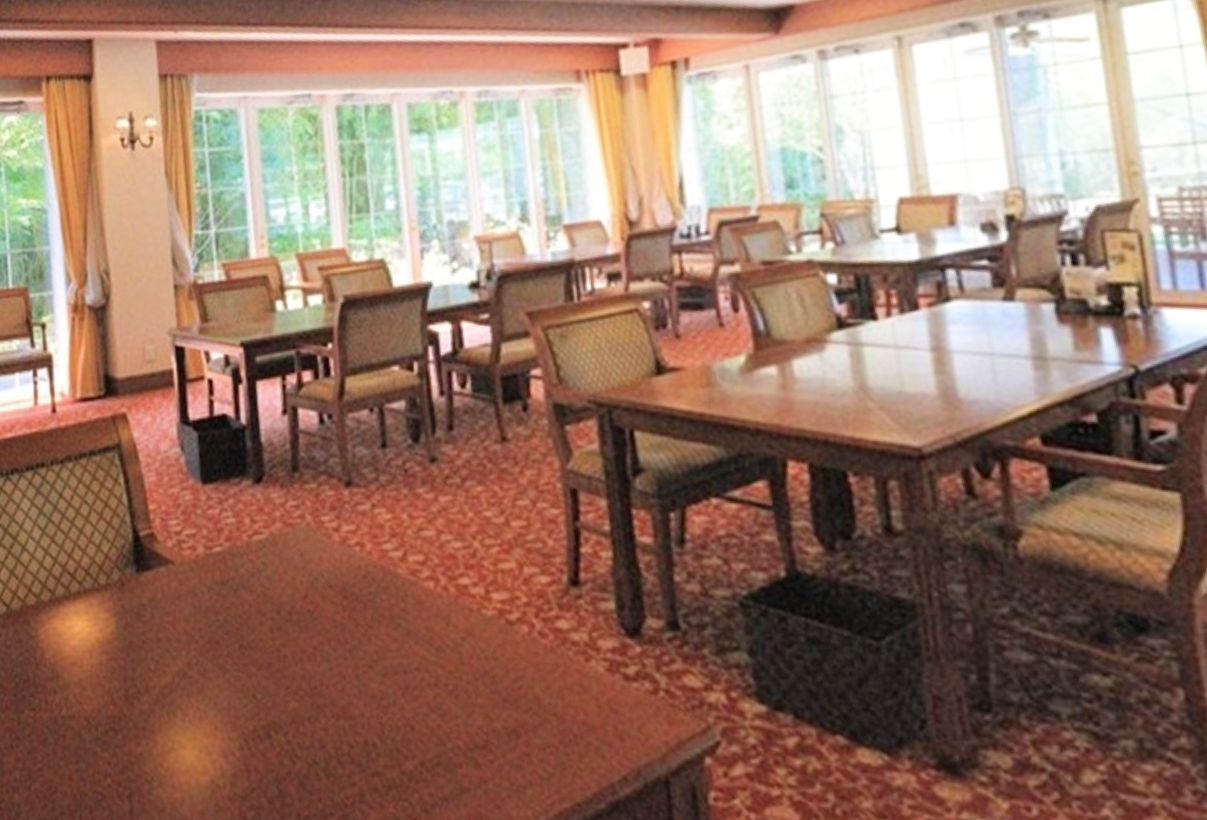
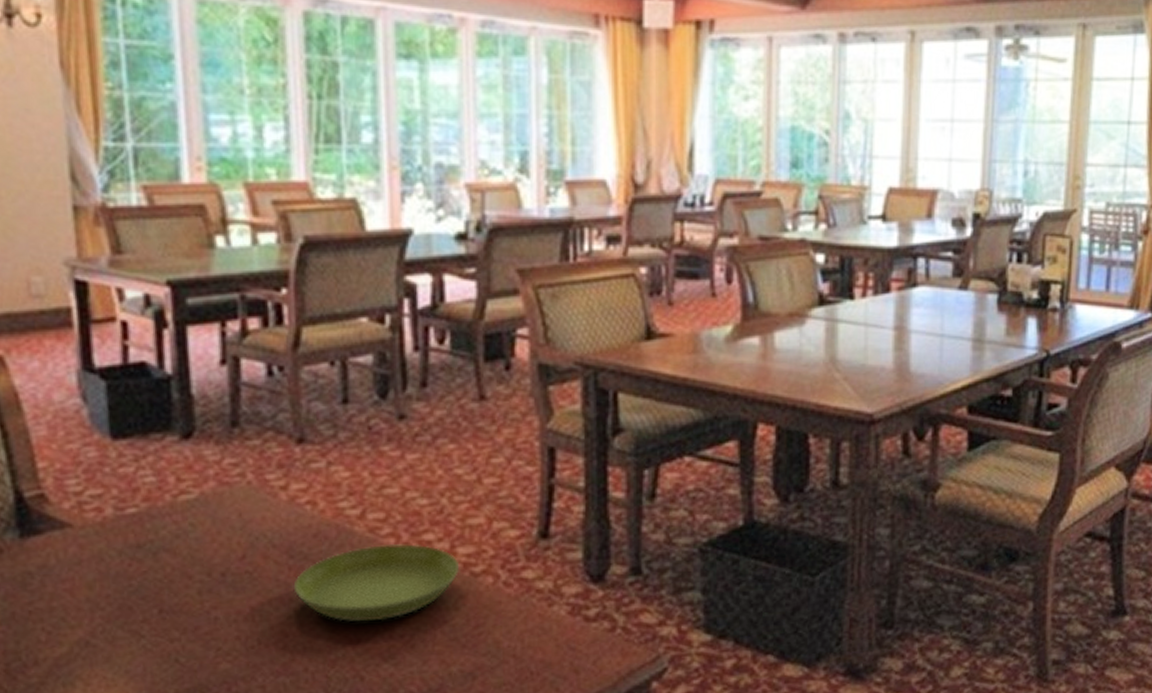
saucer: none [348,588,496,668] -> present [293,544,460,622]

